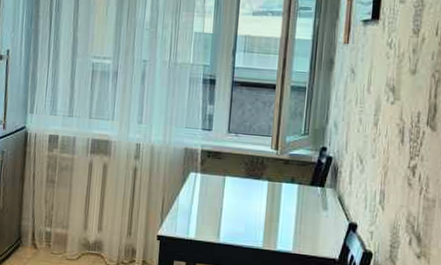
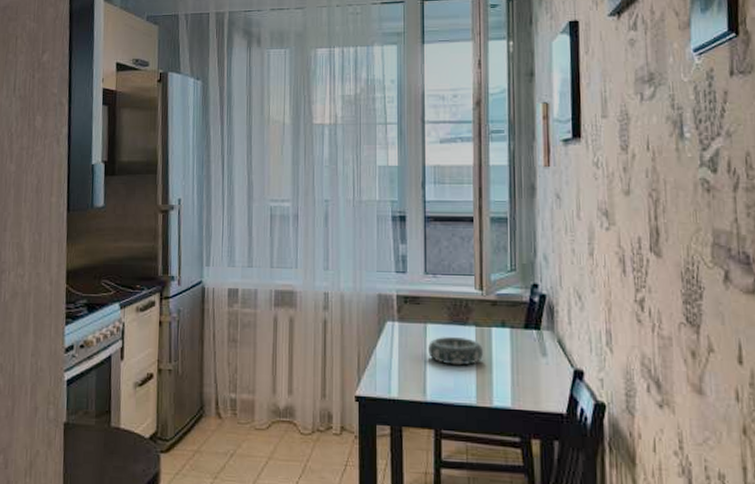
decorative bowl: none [225,188,274,214] -> present [428,337,484,366]

